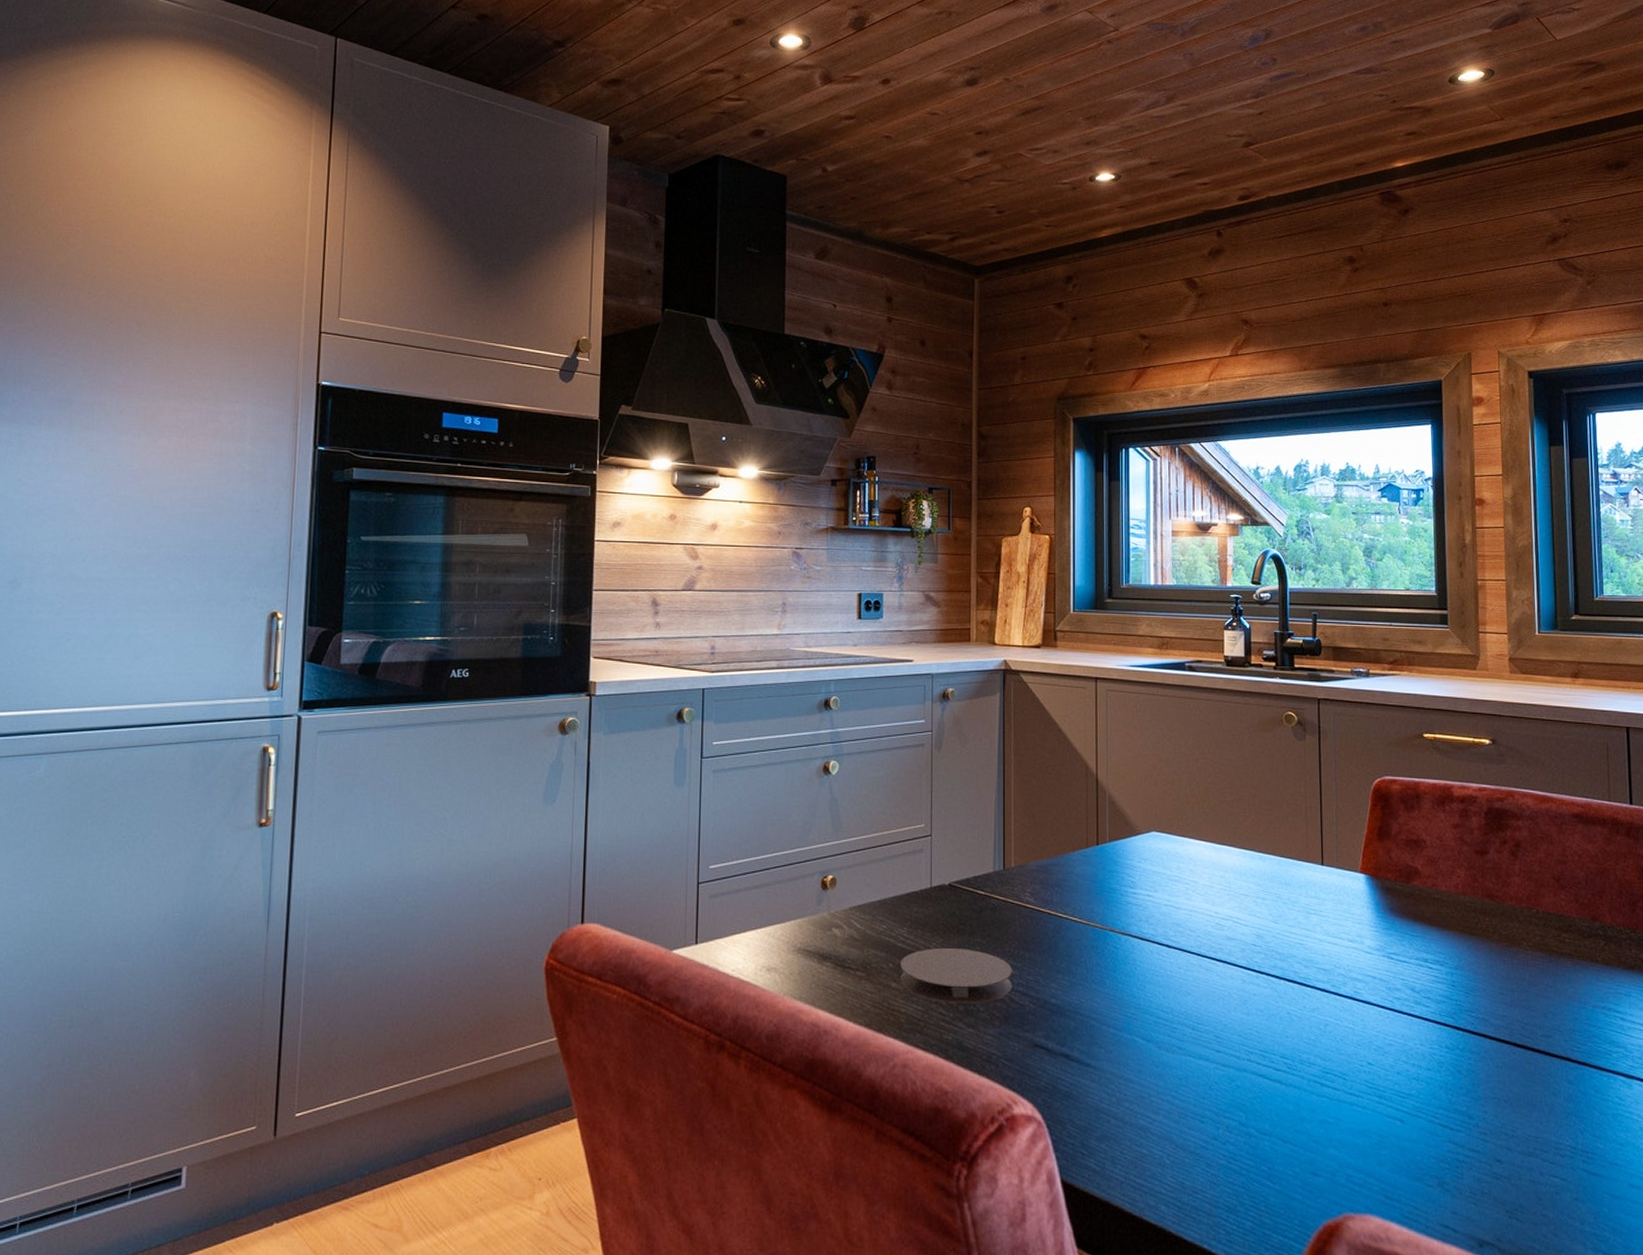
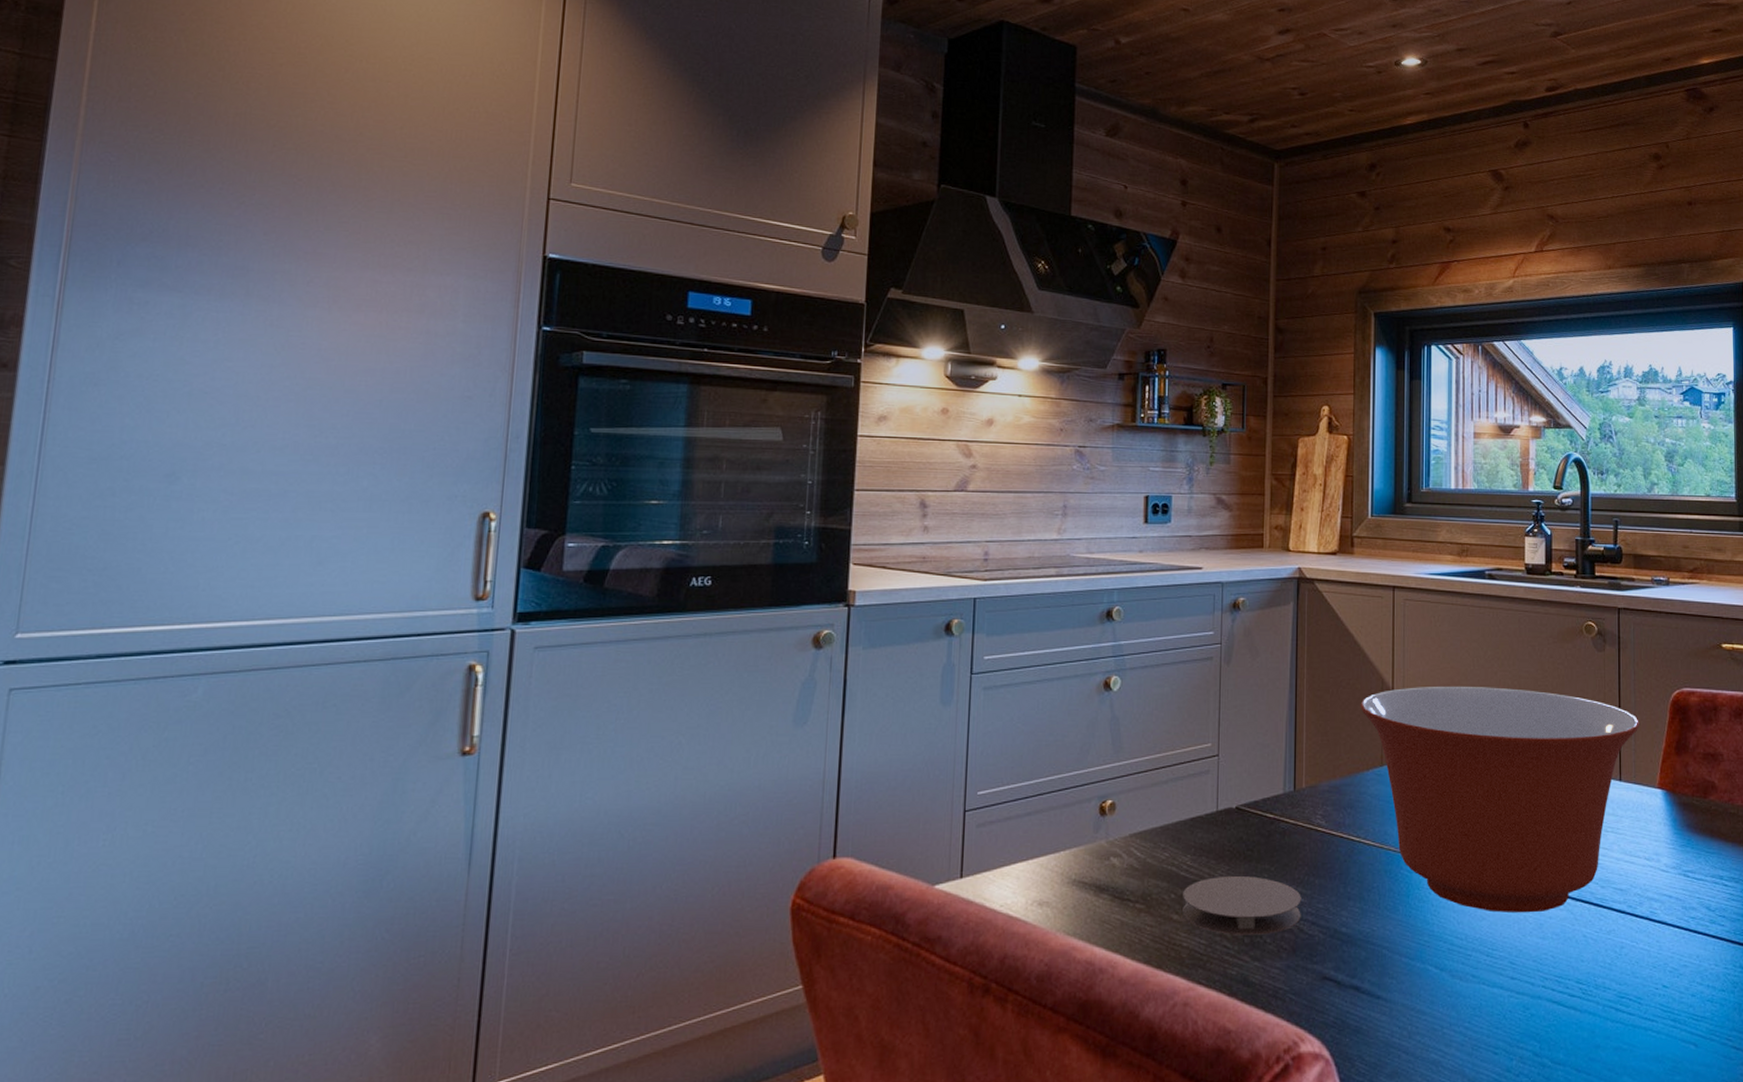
mixing bowl: none [1065,772,1342,990] -> present [1360,686,1640,913]

